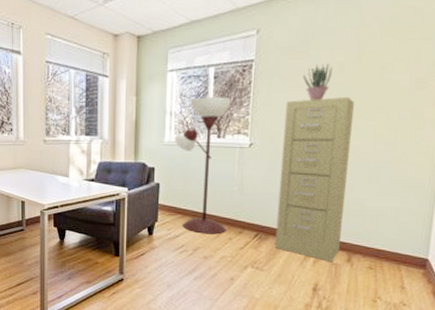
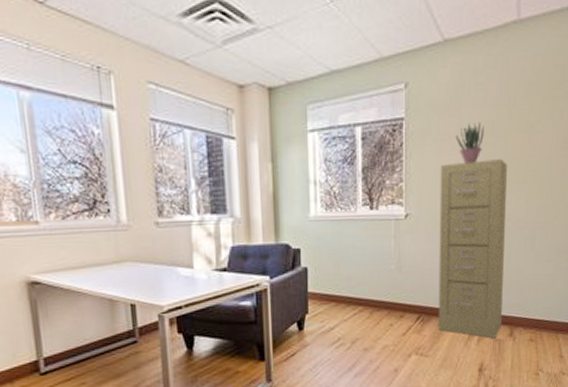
floor lamp: present [174,97,231,235] -> none [321,161,386,323]

